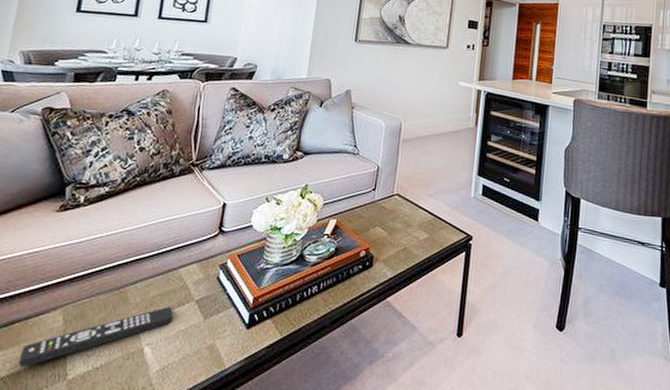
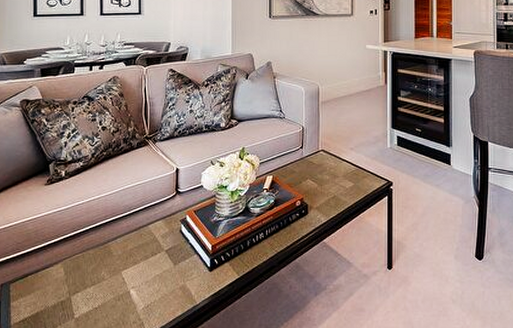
remote control: present [18,307,174,368] -> none [36,257,149,310]

